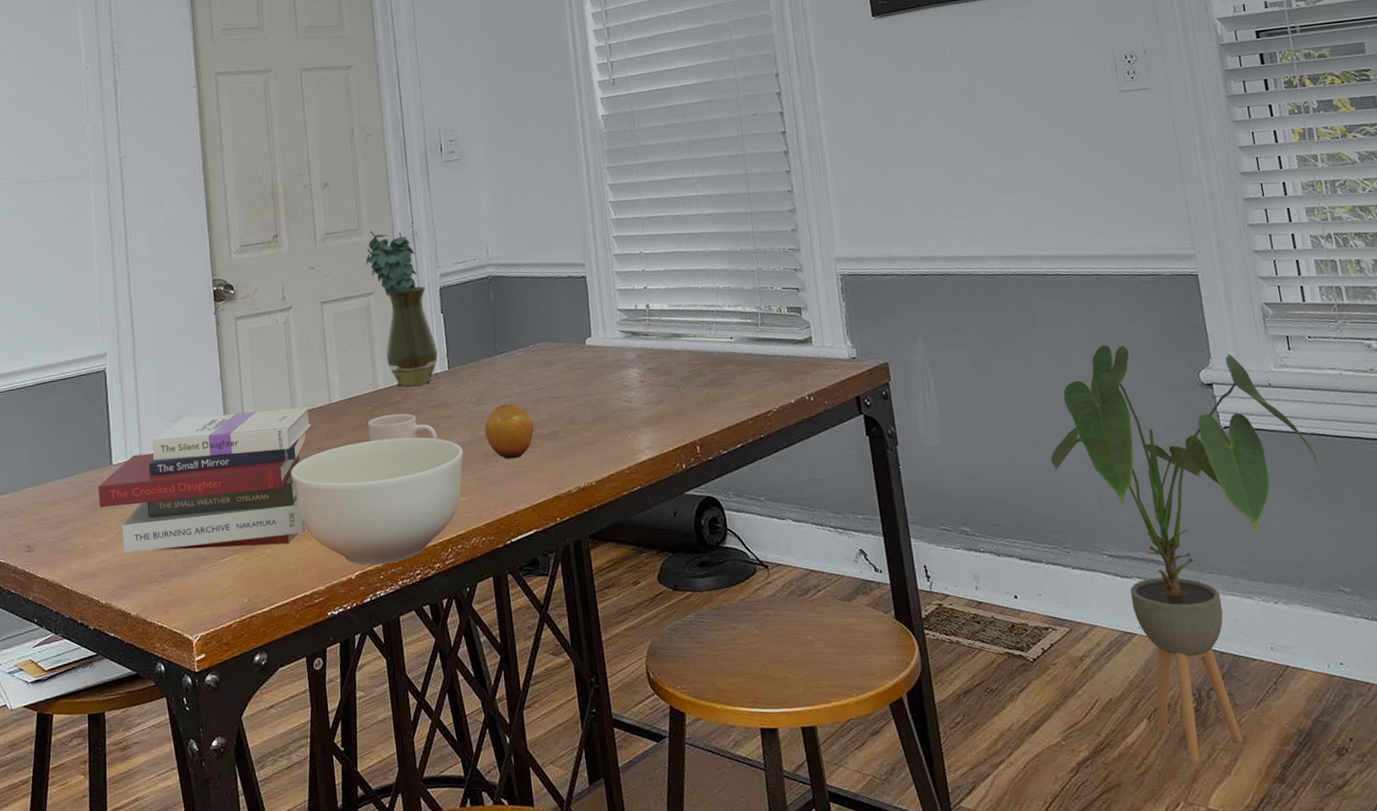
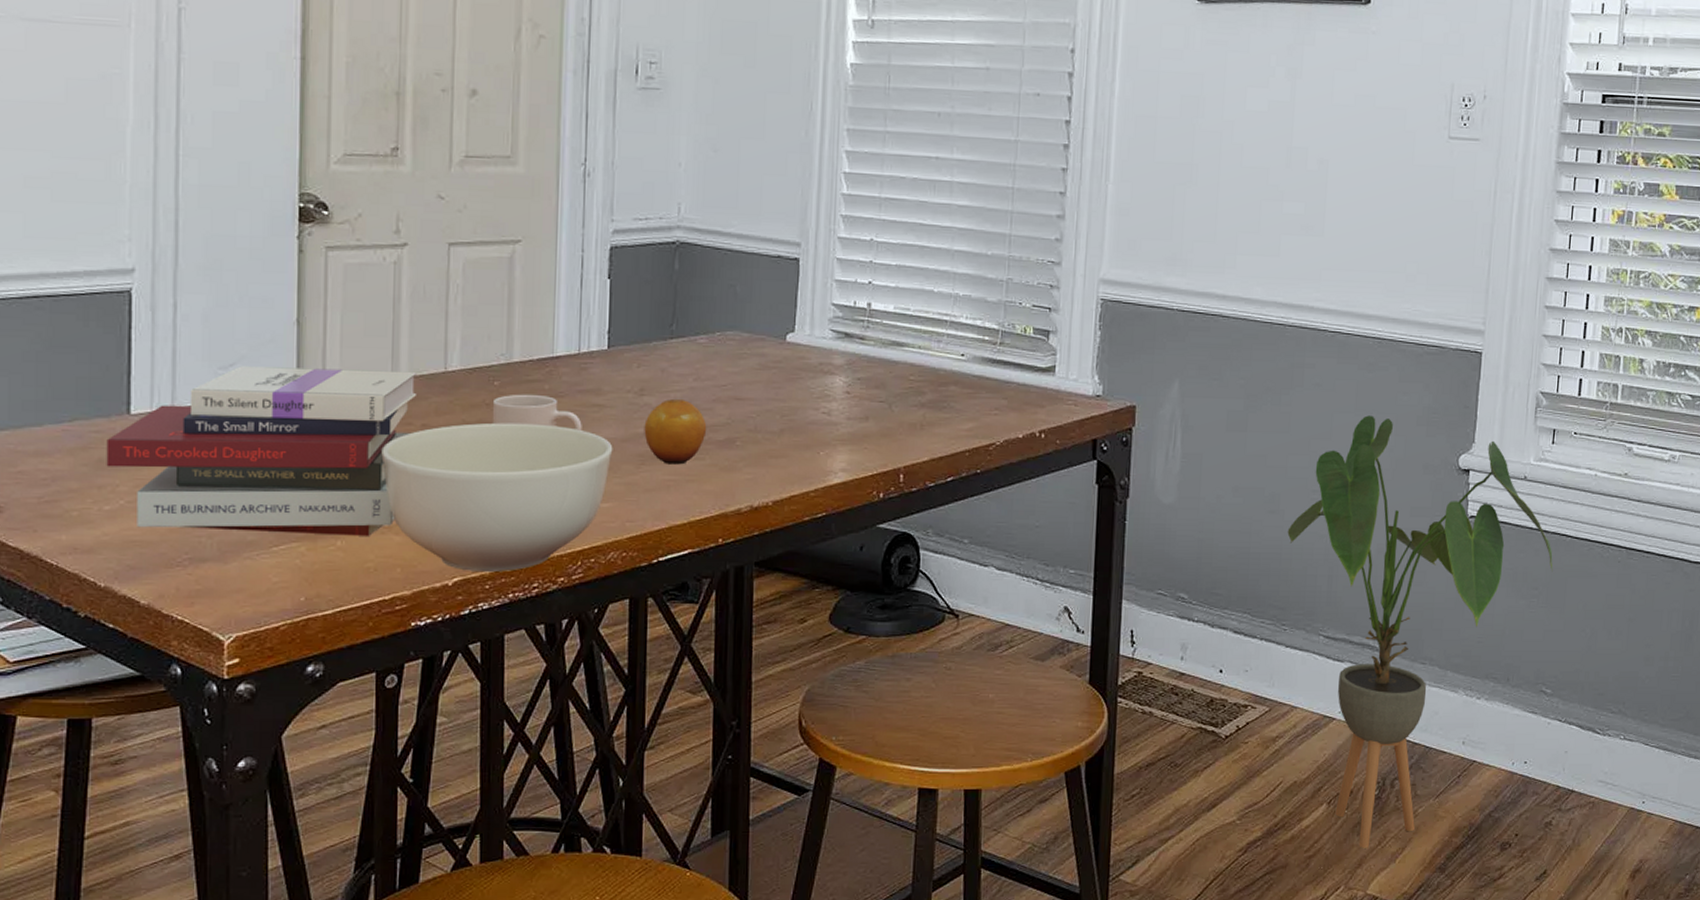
vase: present [365,230,438,387] -> none [515,161,596,363]

